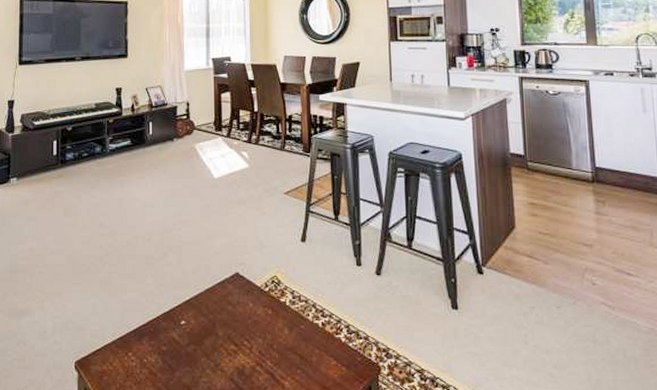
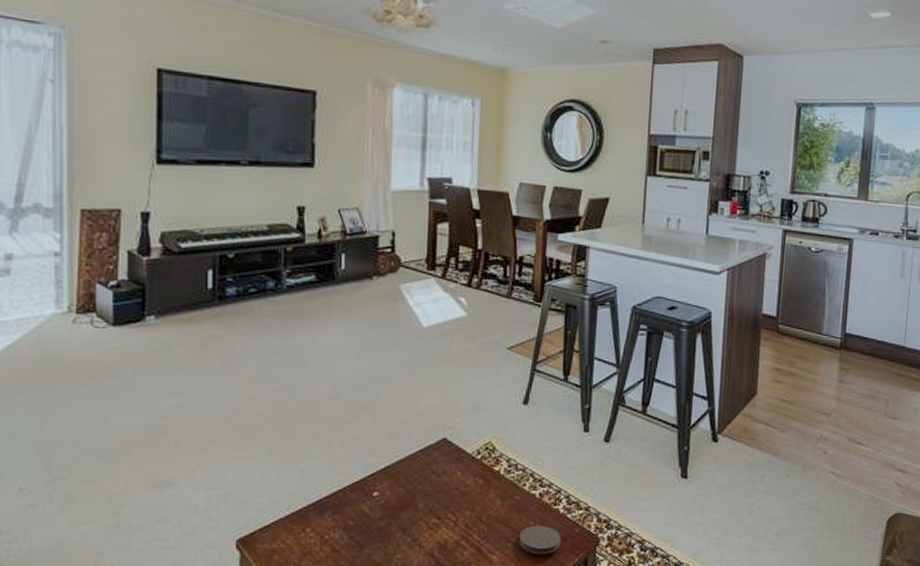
coaster: none [307,353,345,382] -> present [519,525,561,555]

